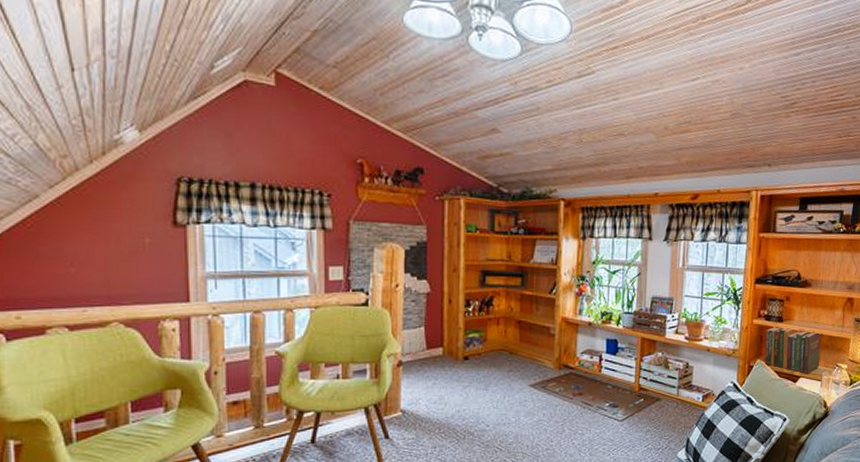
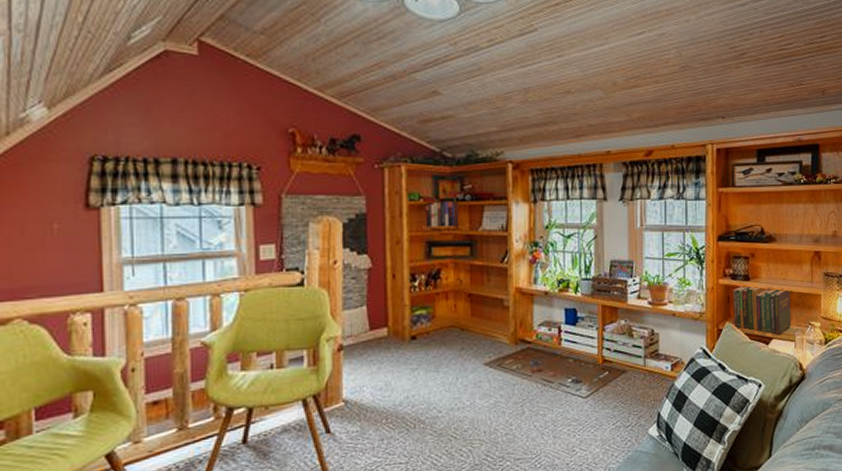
books: none [481,234,513,259] -> present [425,201,459,227]

